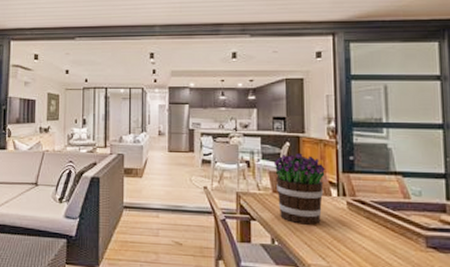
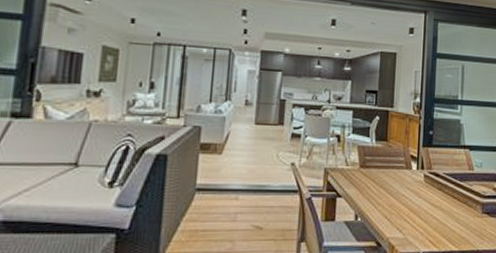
bouquet: present [273,152,325,225] -> none [363,127,408,199]

